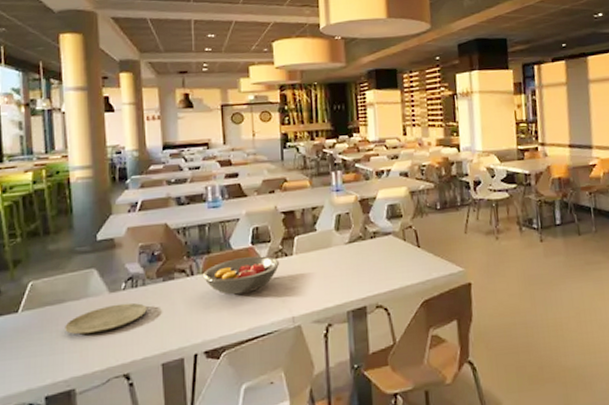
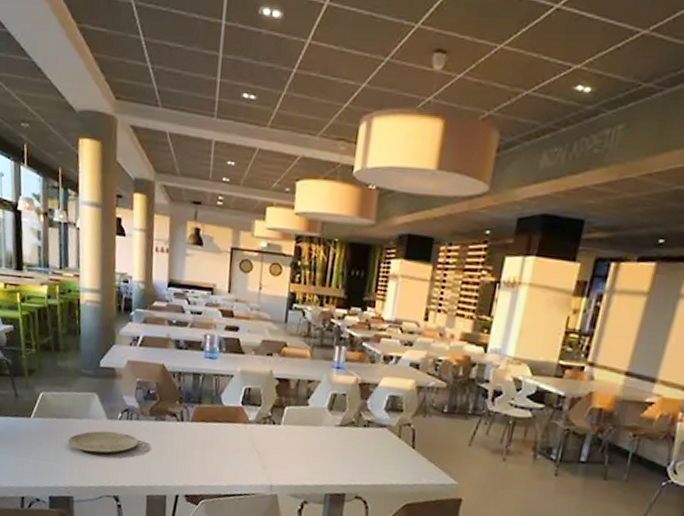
fruit bowl: present [202,256,280,295] -> none [191,414,267,452]

